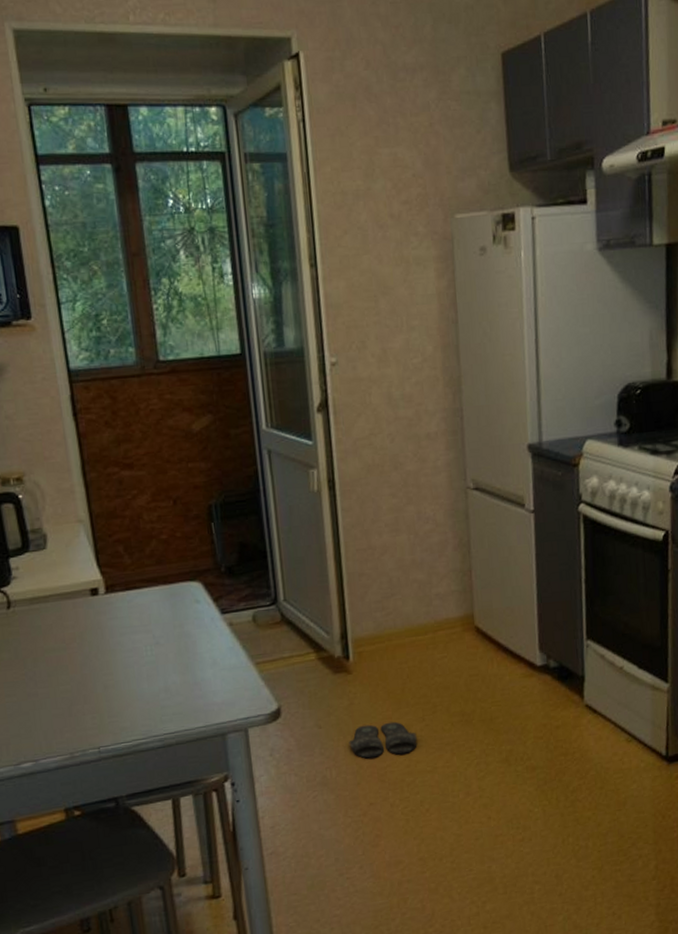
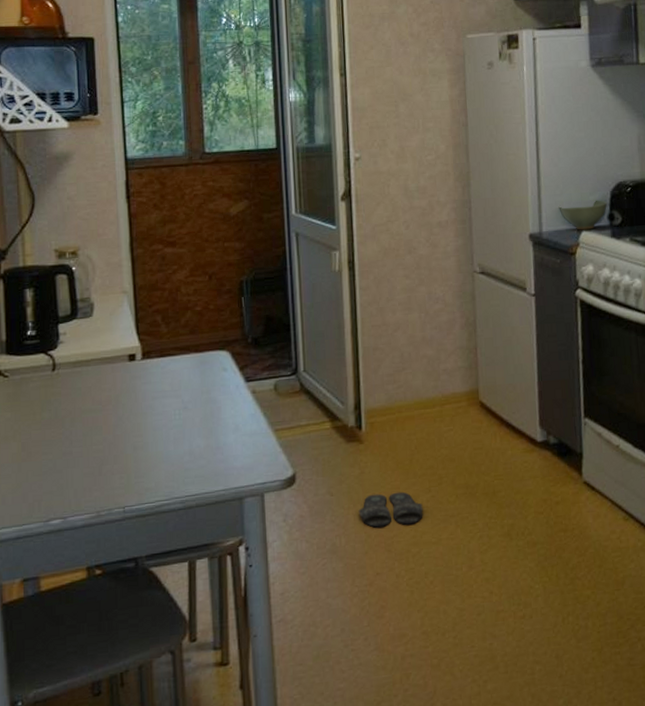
bowl: none [560,404,615,439] -> present [558,200,608,230]

